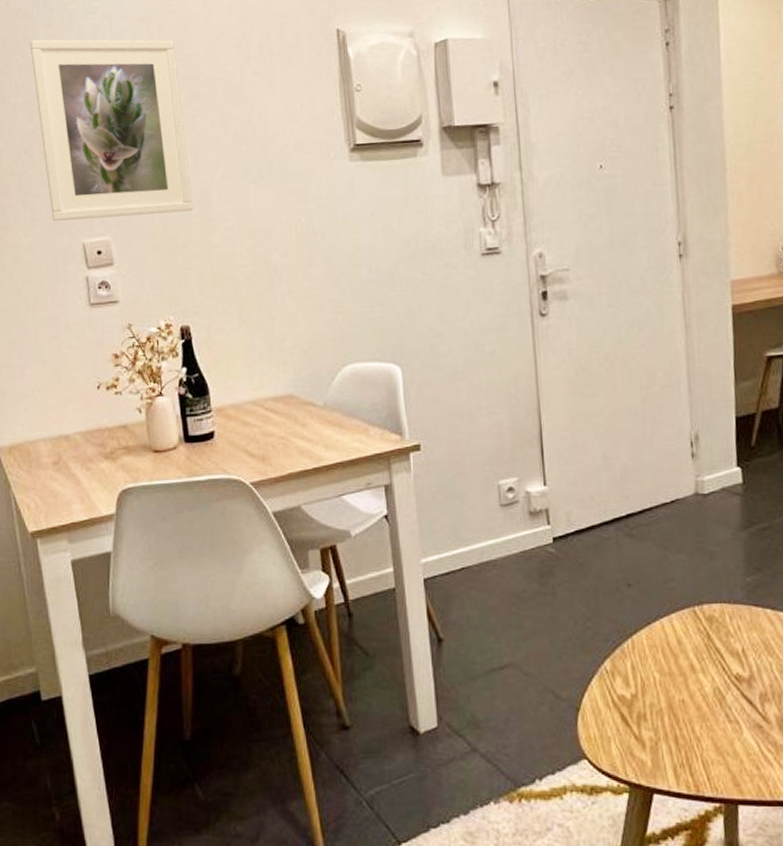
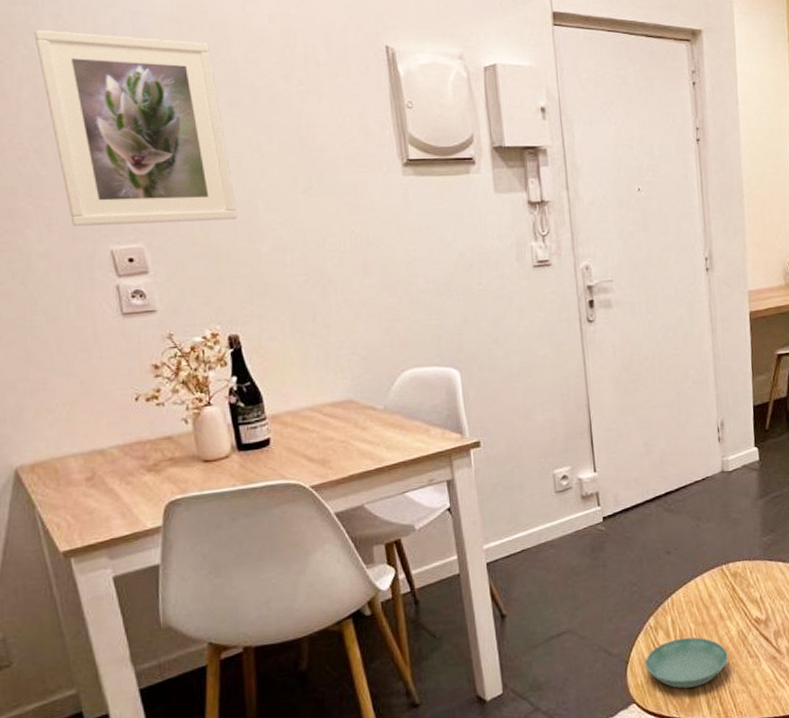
saucer: none [599,688,702,749] -> present [645,637,729,689]

